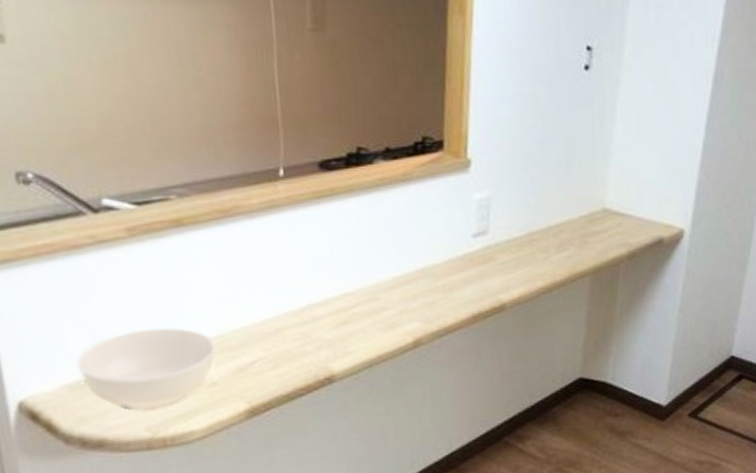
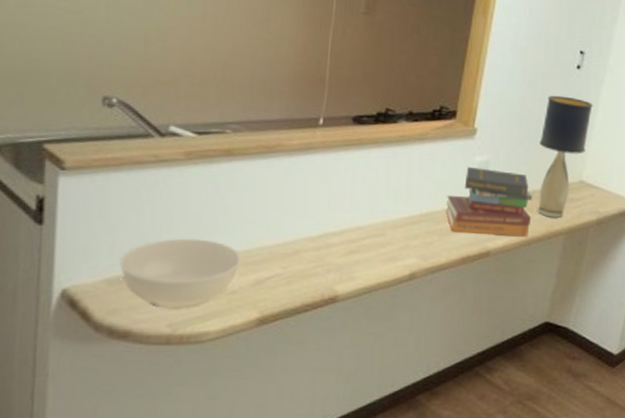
books: none [445,206,550,287] -> present [446,166,532,238]
table lamp: none [549,106,609,258] -> present [538,95,593,219]

